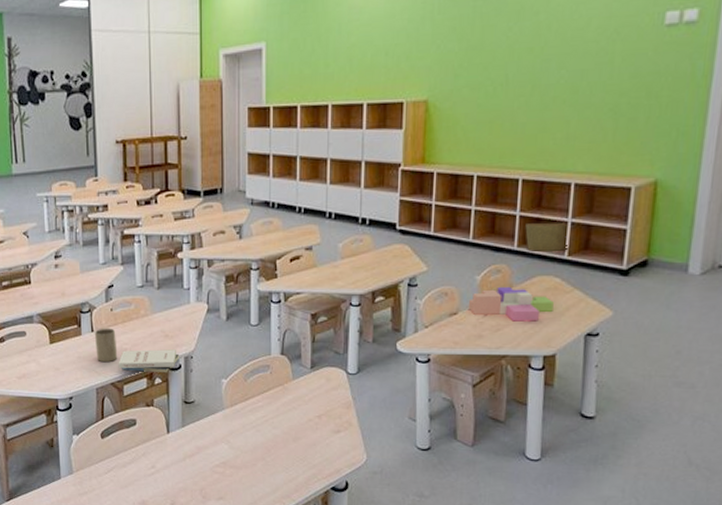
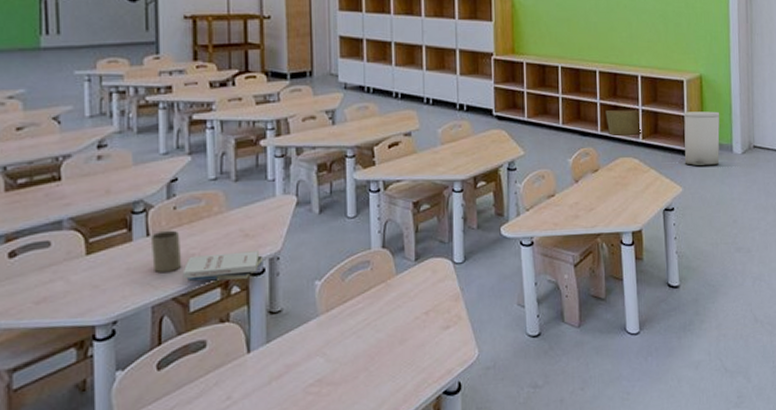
toy blocks: present [467,286,554,321] -> none [563,168,636,201]
pedal bin: none [619,224,677,288] -> present [684,111,720,167]

